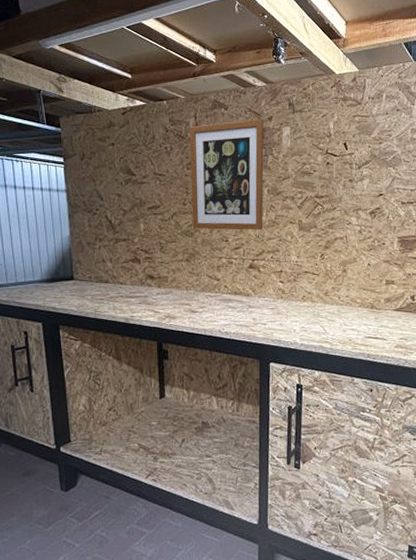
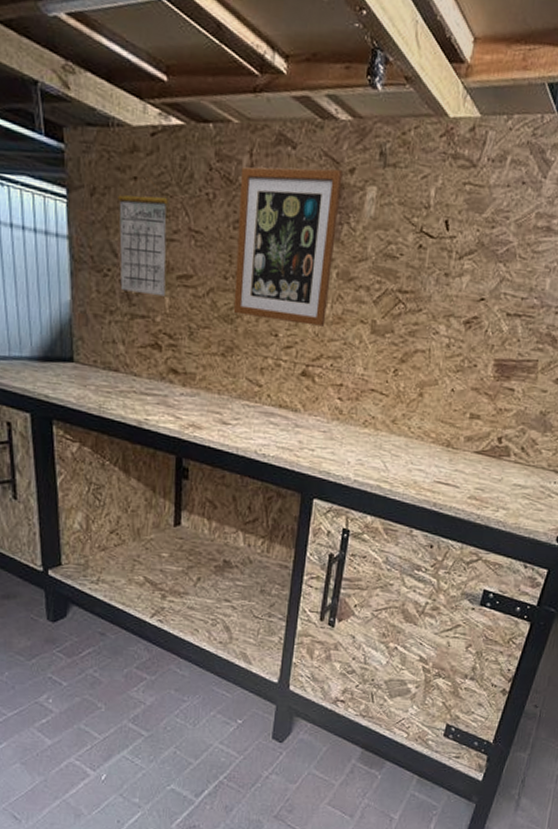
calendar: none [101,142,140,224] -> present [117,176,168,297]

